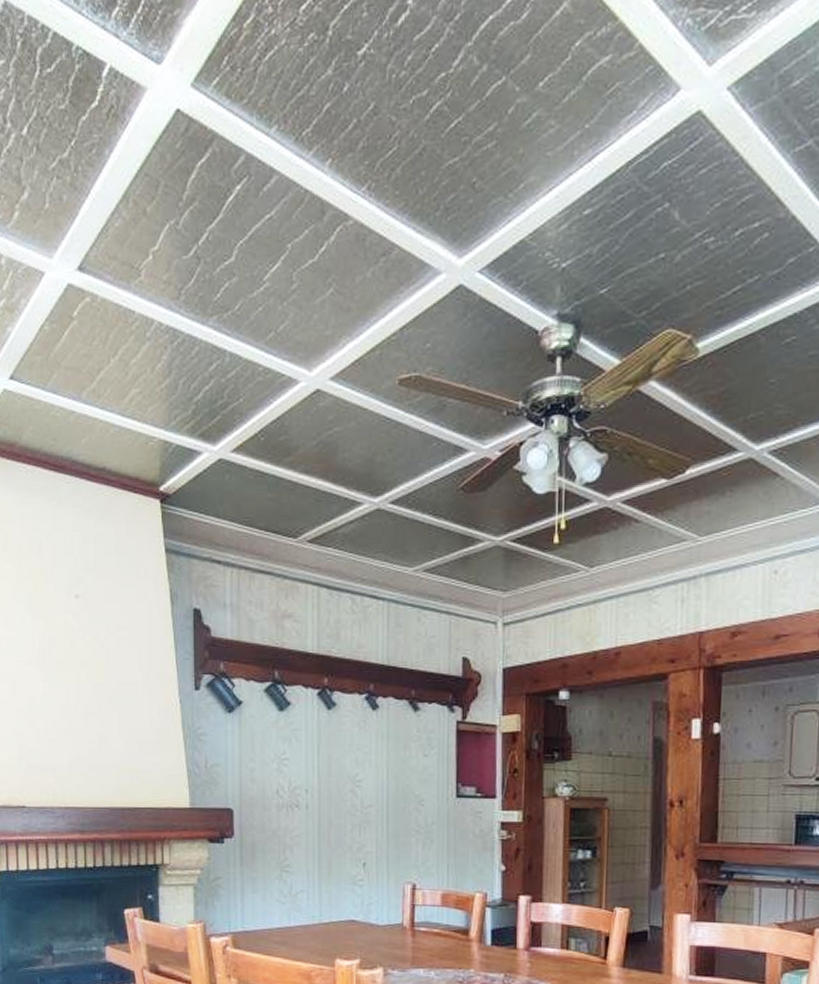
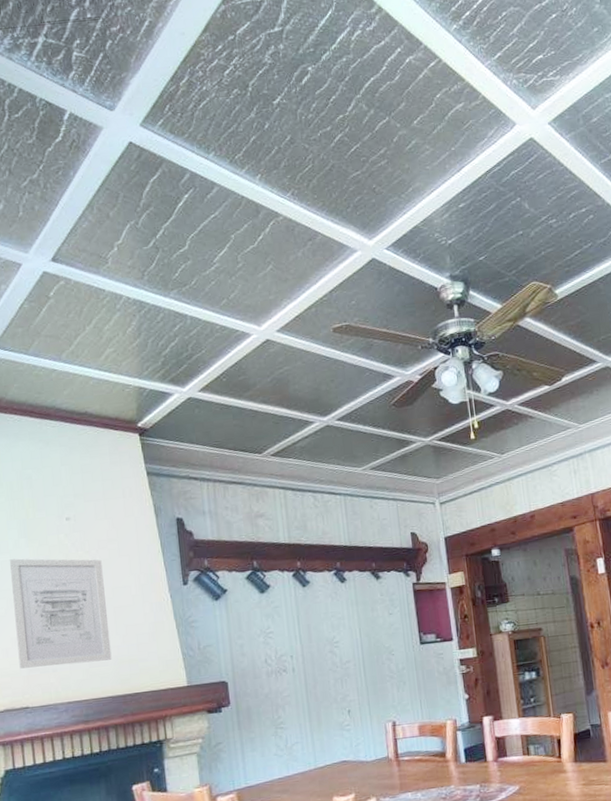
wall art: none [15,637,113,766] -> present [10,558,112,669]

